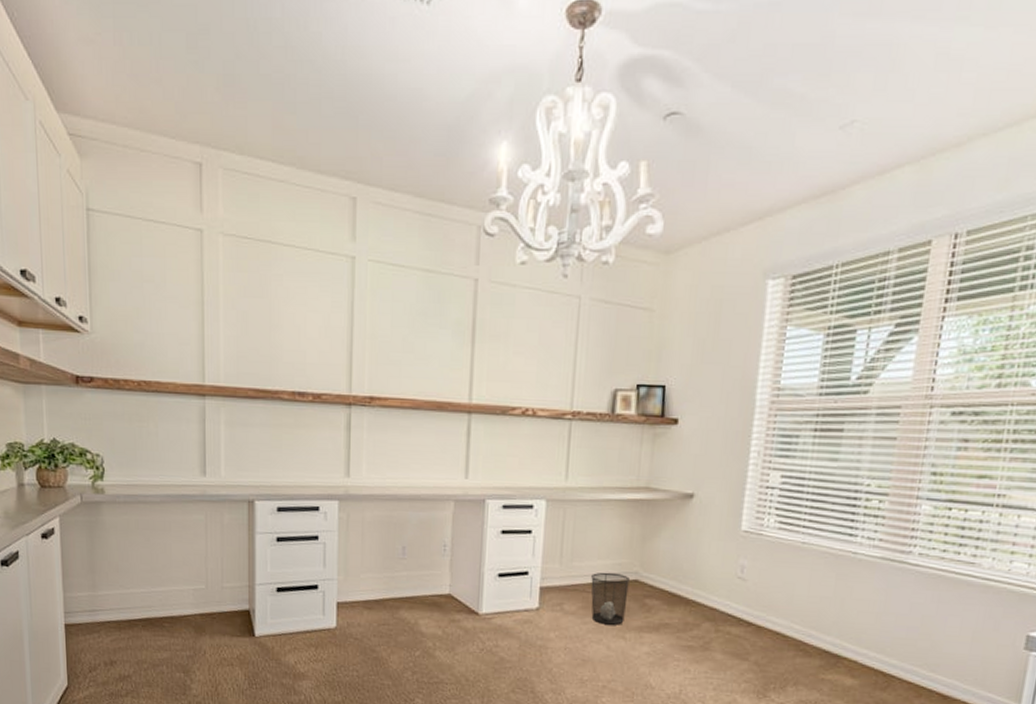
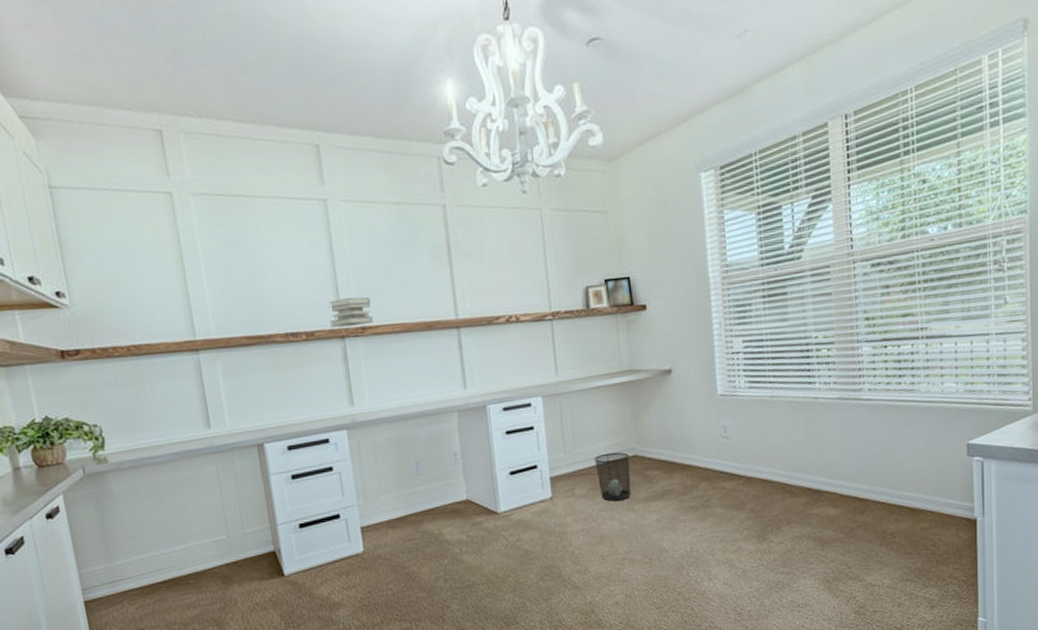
books: none [338,364,383,395] -> present [328,297,373,328]

